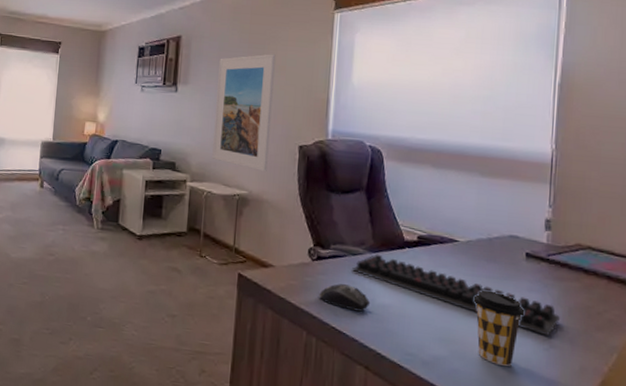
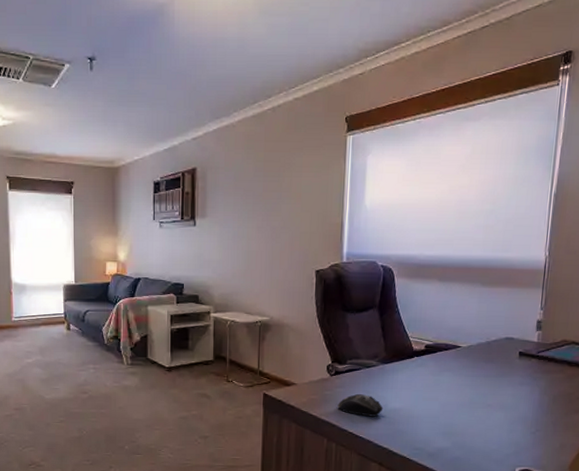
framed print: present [212,54,276,172] -> none [233,181,291,298]
computer keyboard: present [352,254,560,337] -> none [367,364,546,422]
coffee cup: present [473,291,525,367] -> none [473,389,516,451]

